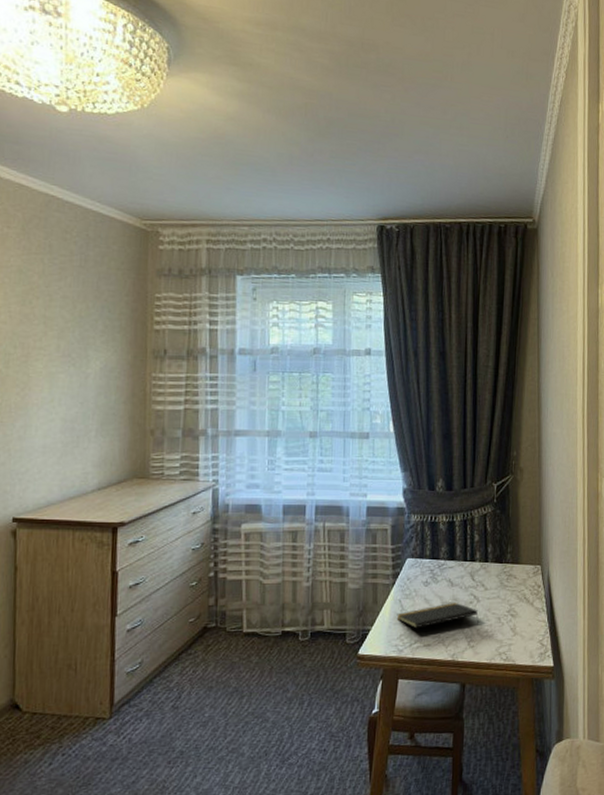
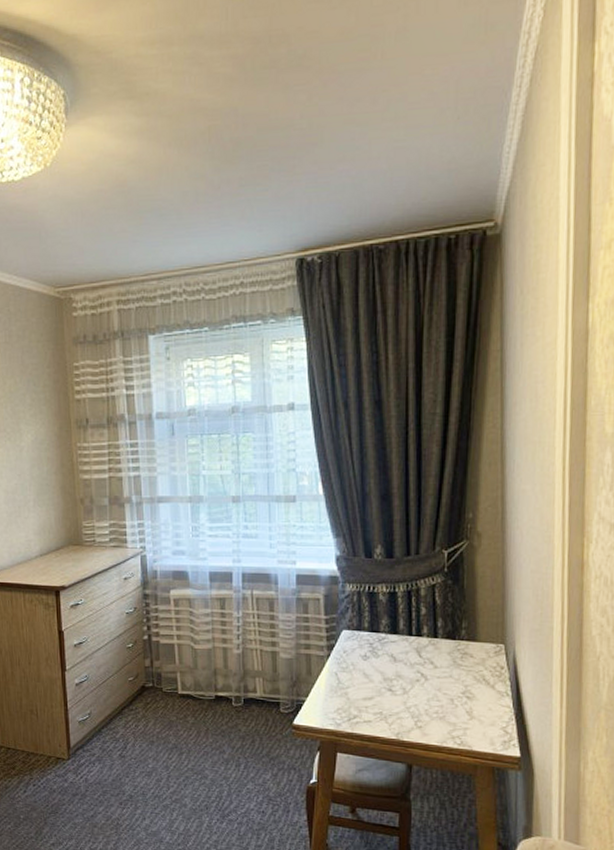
notepad: present [396,602,479,629] -> none [333,678,427,704]

